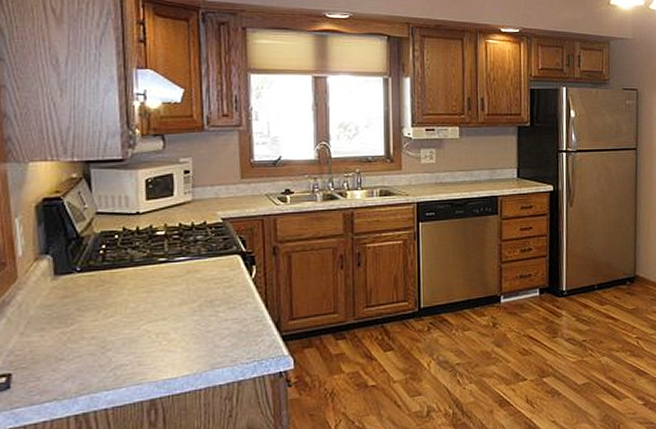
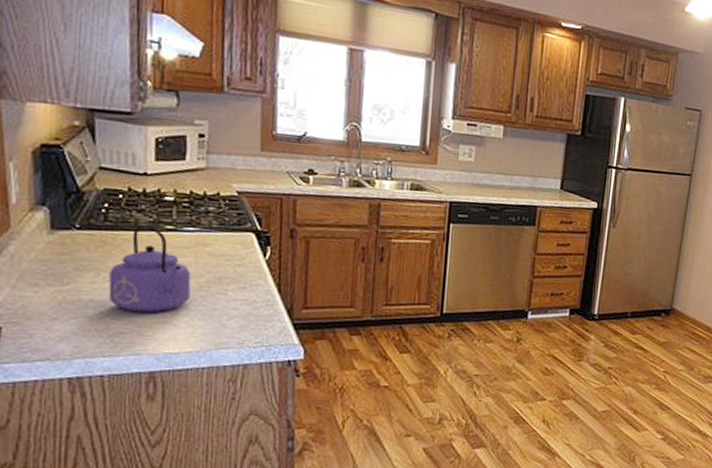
kettle: none [109,259,184,344] -> present [108,224,191,313]

